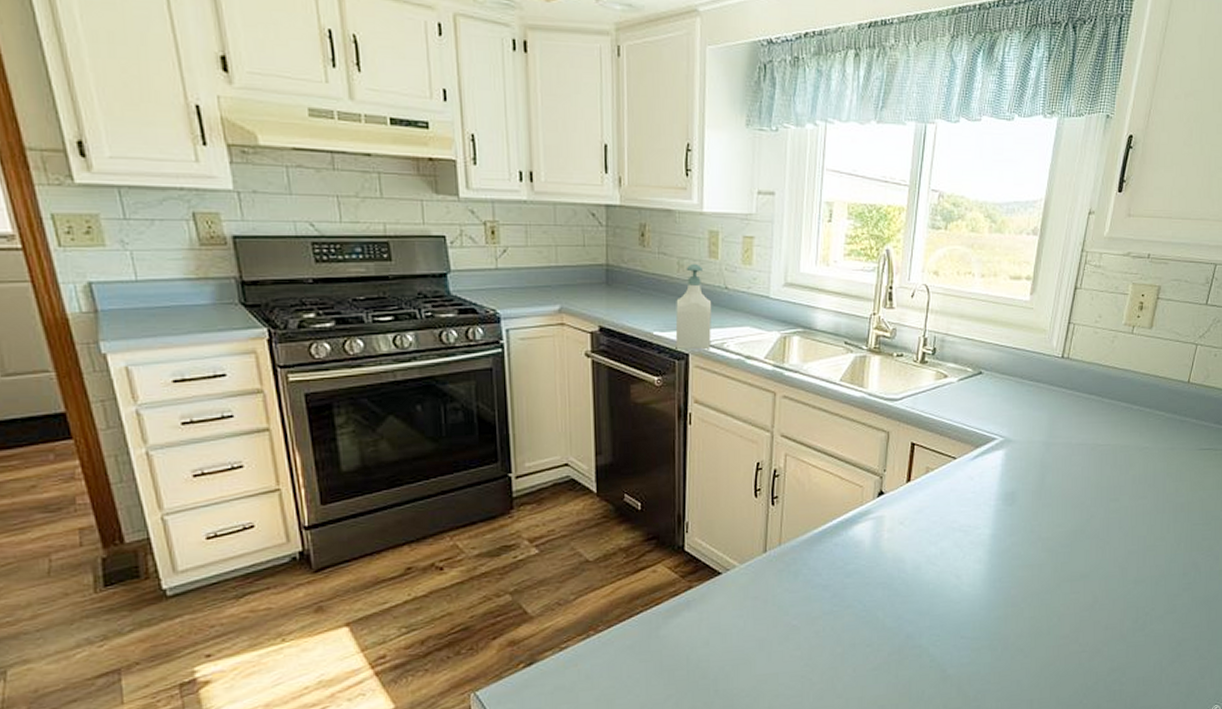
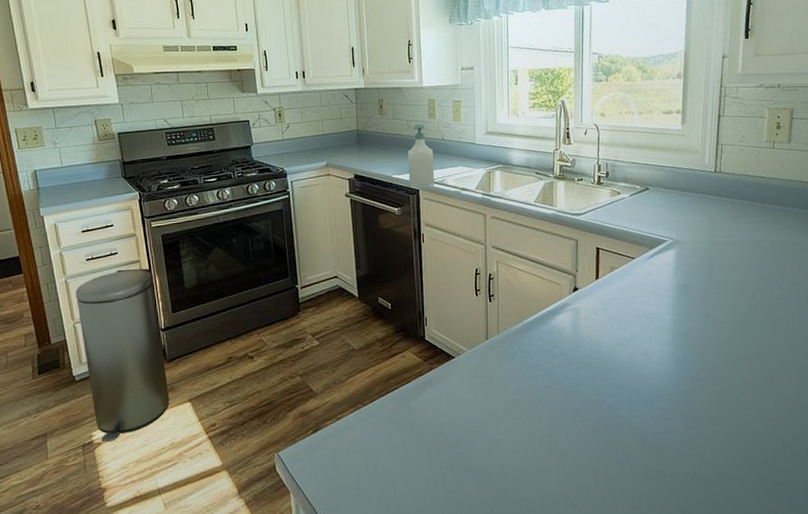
pedal bin: none [163,440,316,681] -> present [75,268,169,442]

